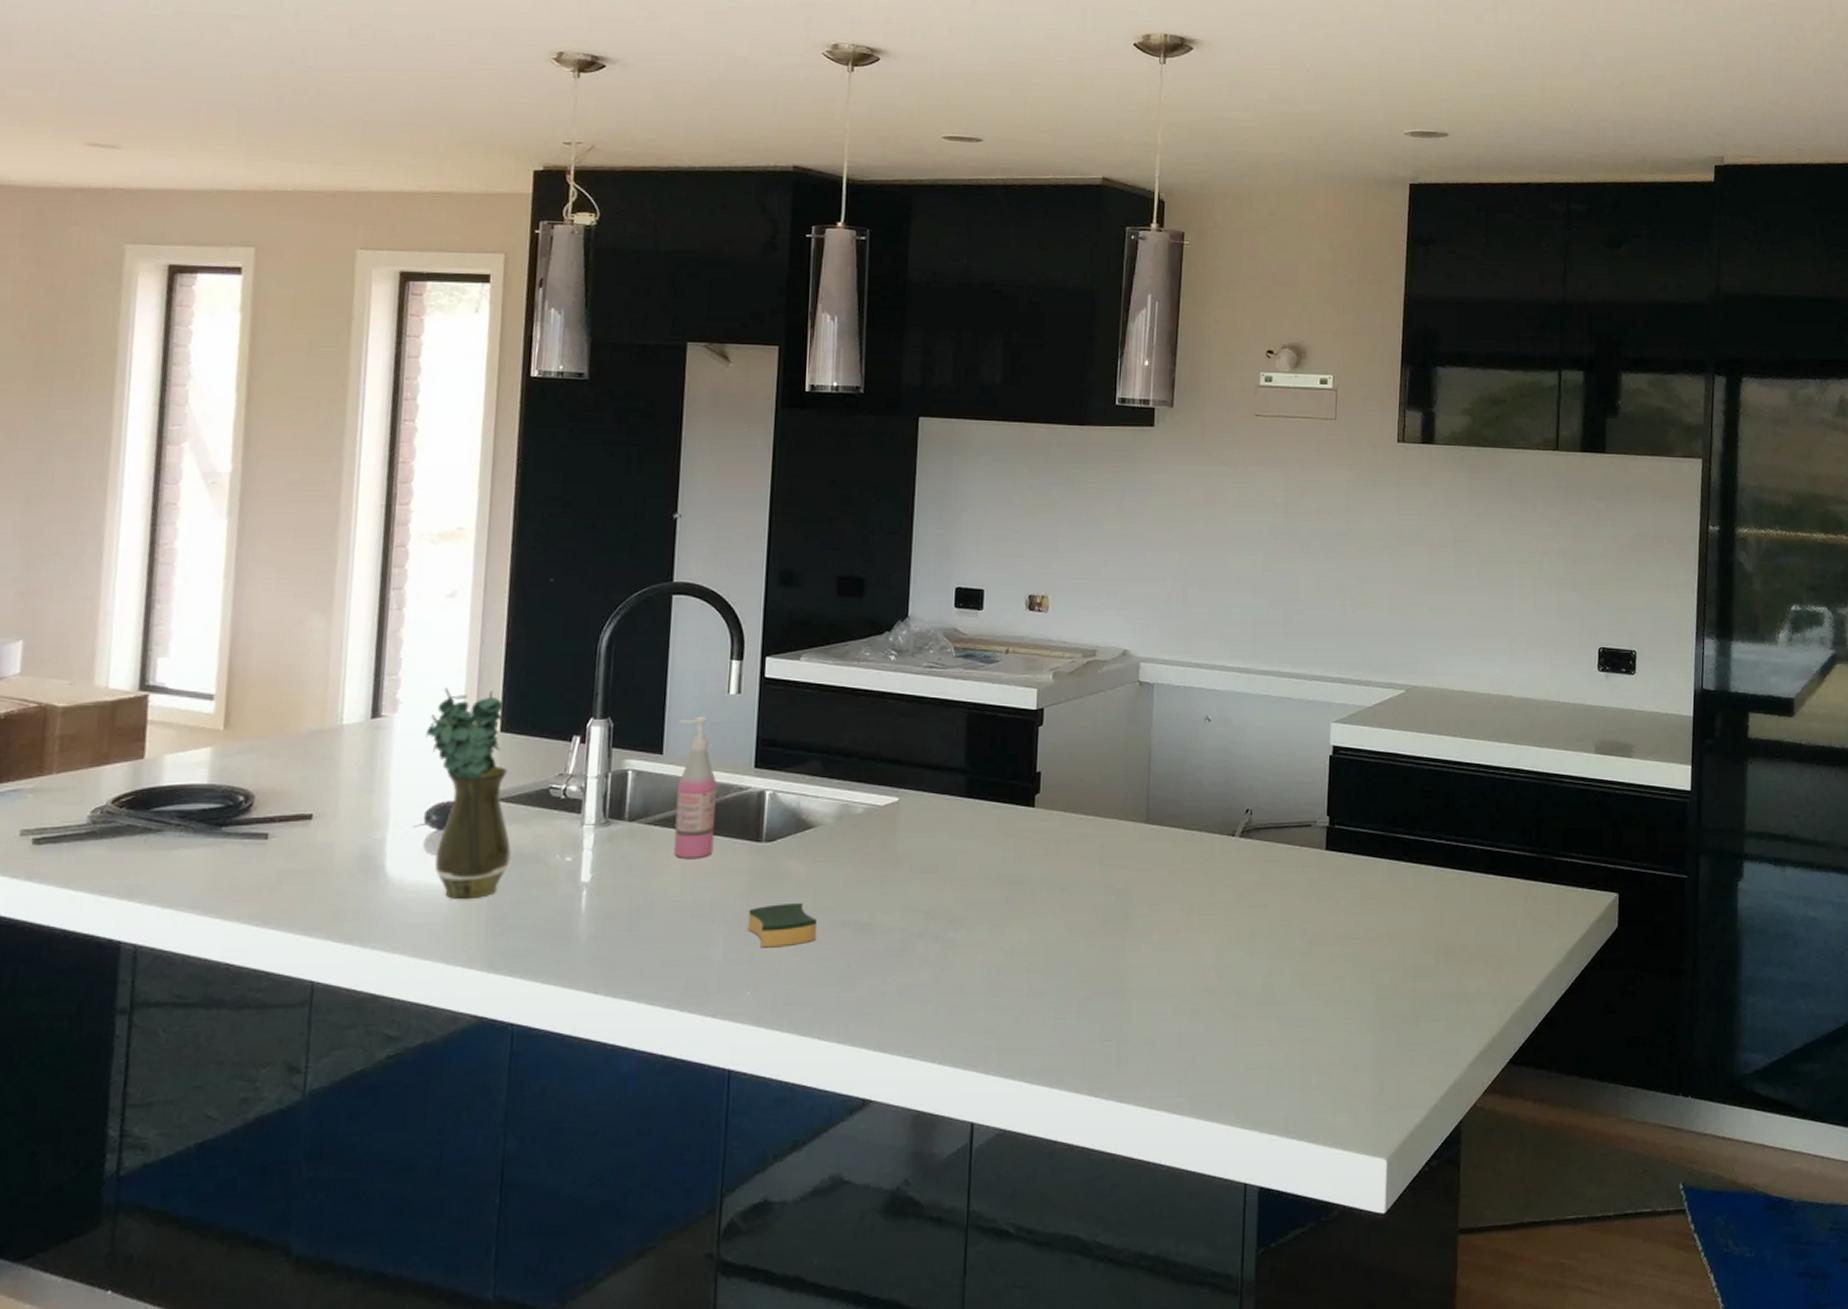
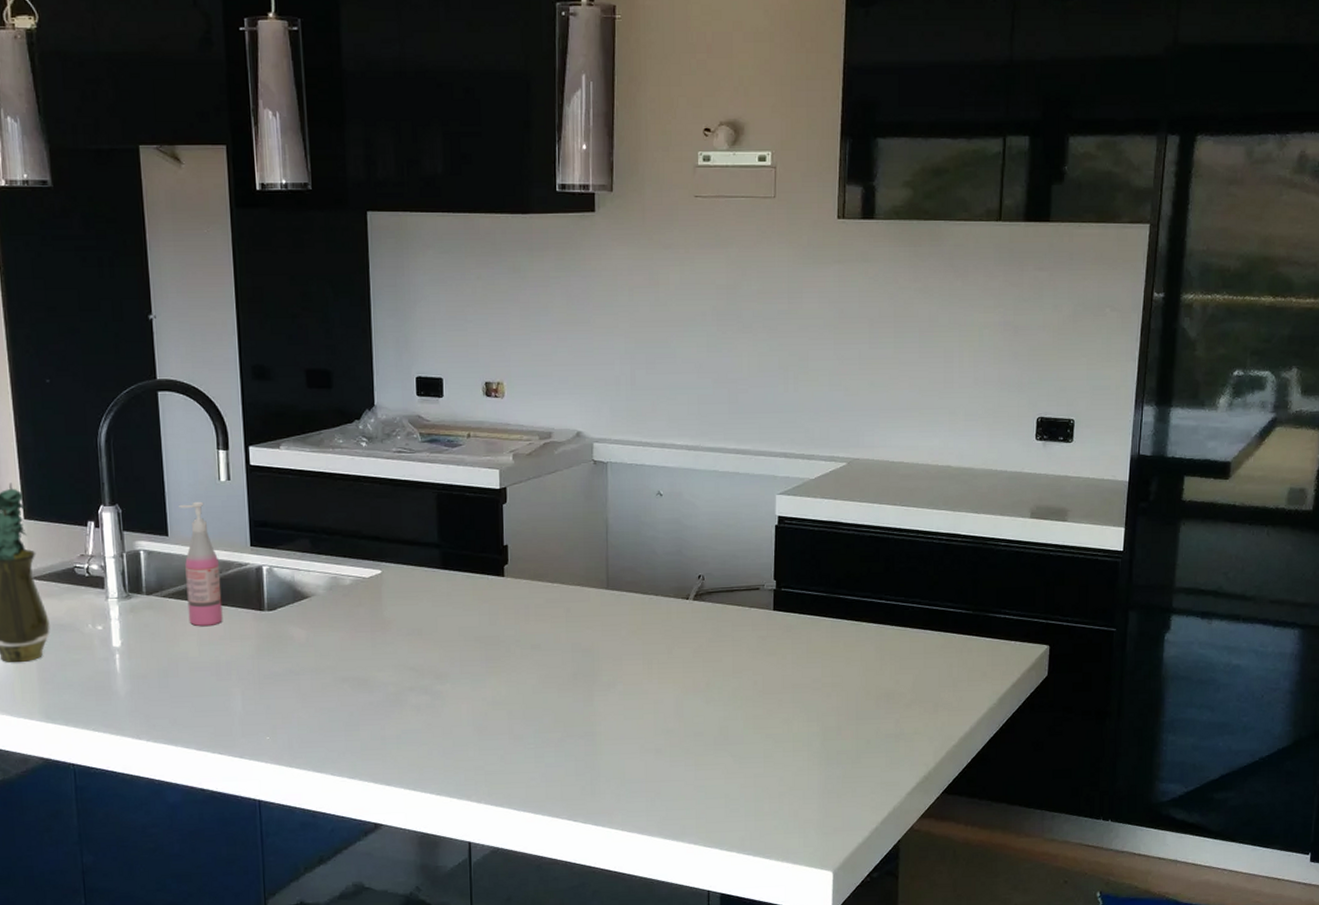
sponge: present [748,903,816,948] -> none [260,663,320,701]

